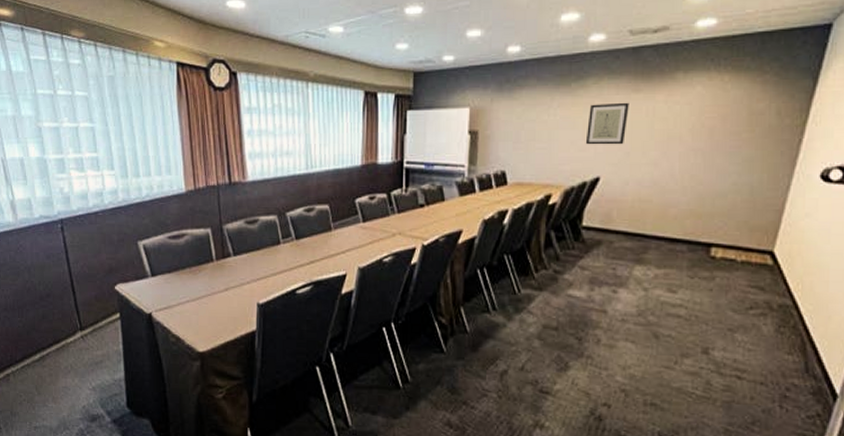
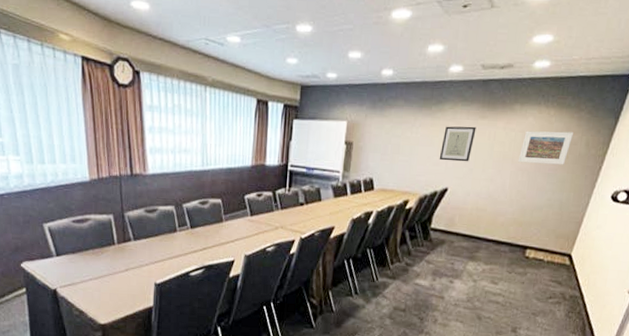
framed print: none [687,99,758,141] -> present [517,131,573,165]

